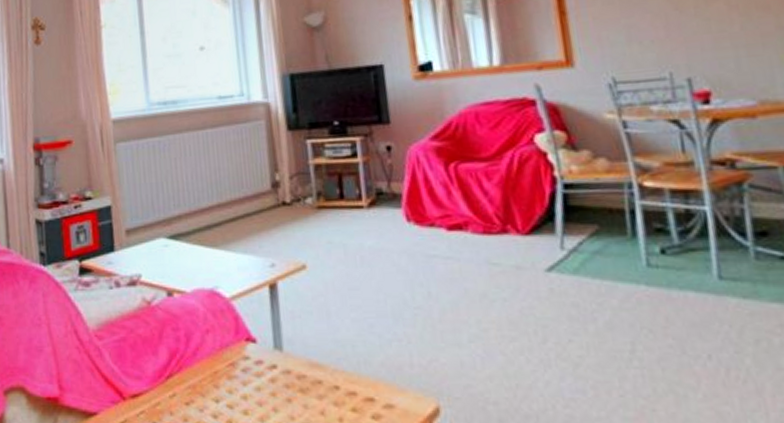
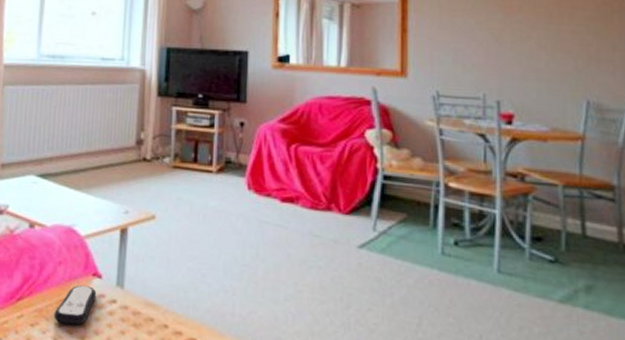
remote control: none [209,353,254,398] -> present [54,285,97,325]

